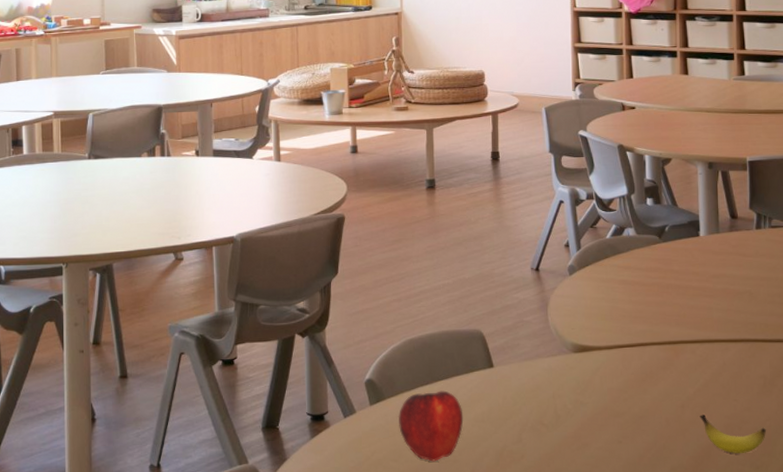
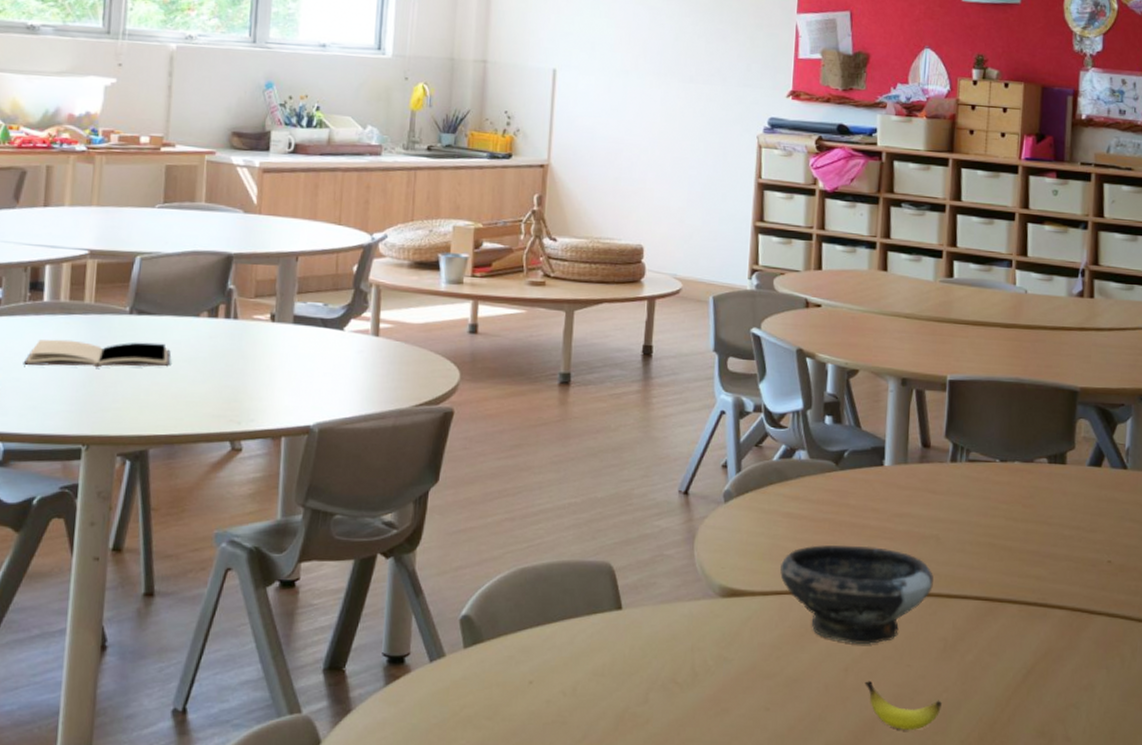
book: none [13,180,122,206] -> present [23,339,171,368]
apple: present [398,390,464,462] -> none [497,634,579,722]
bowl: none [619,303,750,384] -> present [779,545,934,644]

